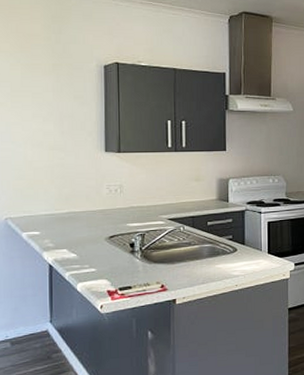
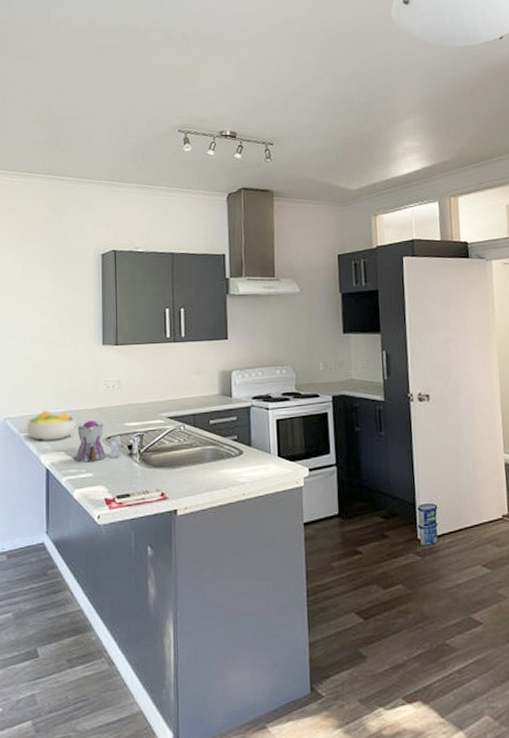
fruit bowl: none [27,211,79,239] -> present [26,410,76,441]
teapot: none [73,221,124,259] -> present [71,420,121,463]

